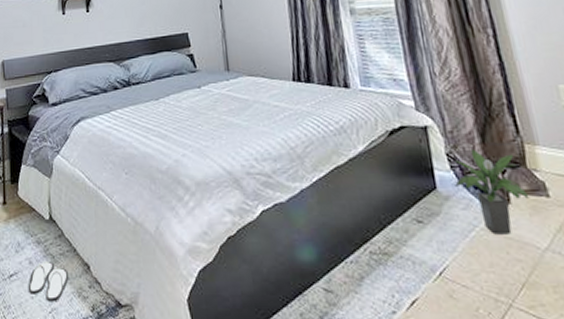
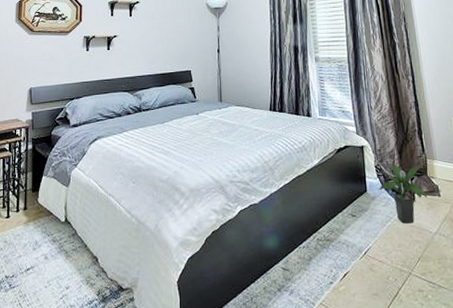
slippers: present [29,262,68,301] -> none [43,256,78,289]

